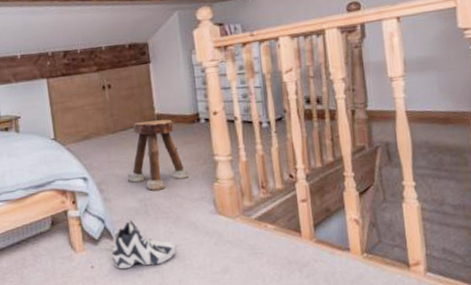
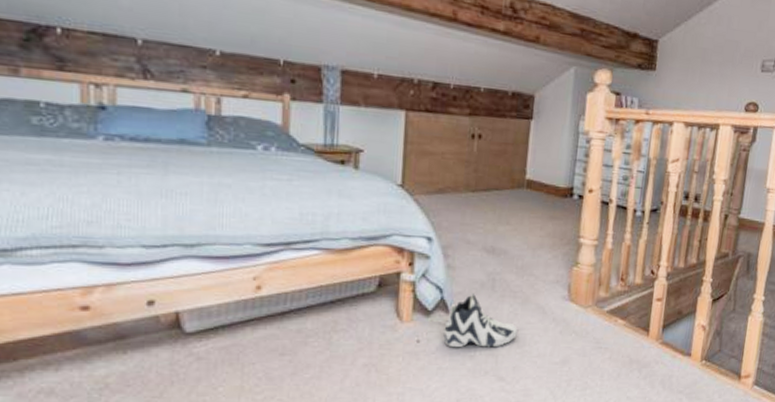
stool: present [127,119,189,191] -> none [480,185,549,265]

